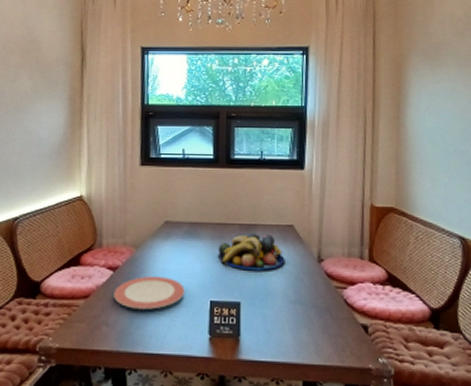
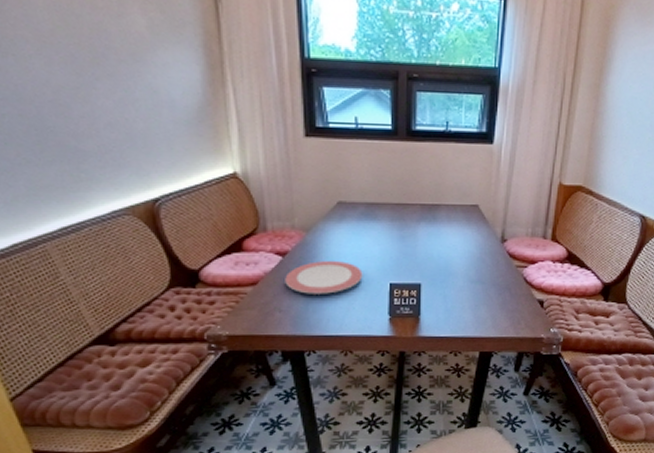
fruit bowl: present [217,233,285,271] -> none [396,213,468,252]

